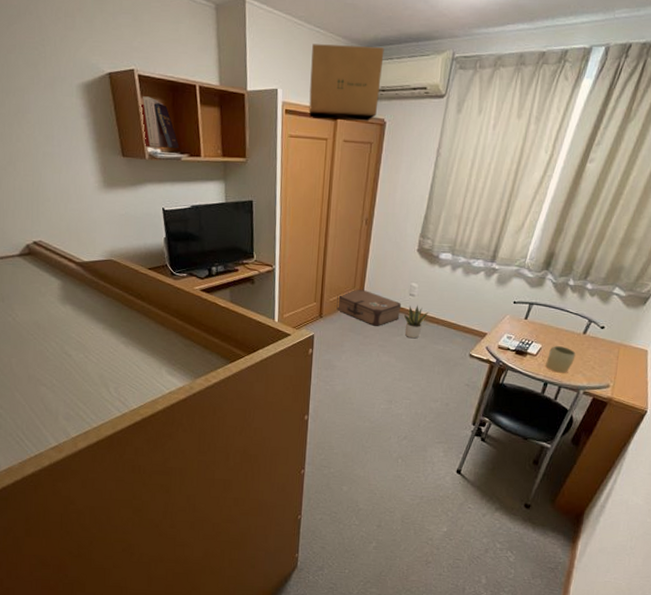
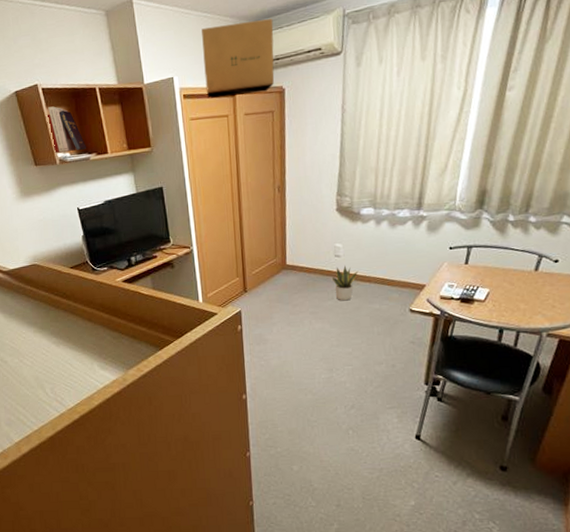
suitcase: present [336,289,402,326] -> none [259,257,328,293]
mug: present [545,346,576,374] -> none [497,287,531,318]

